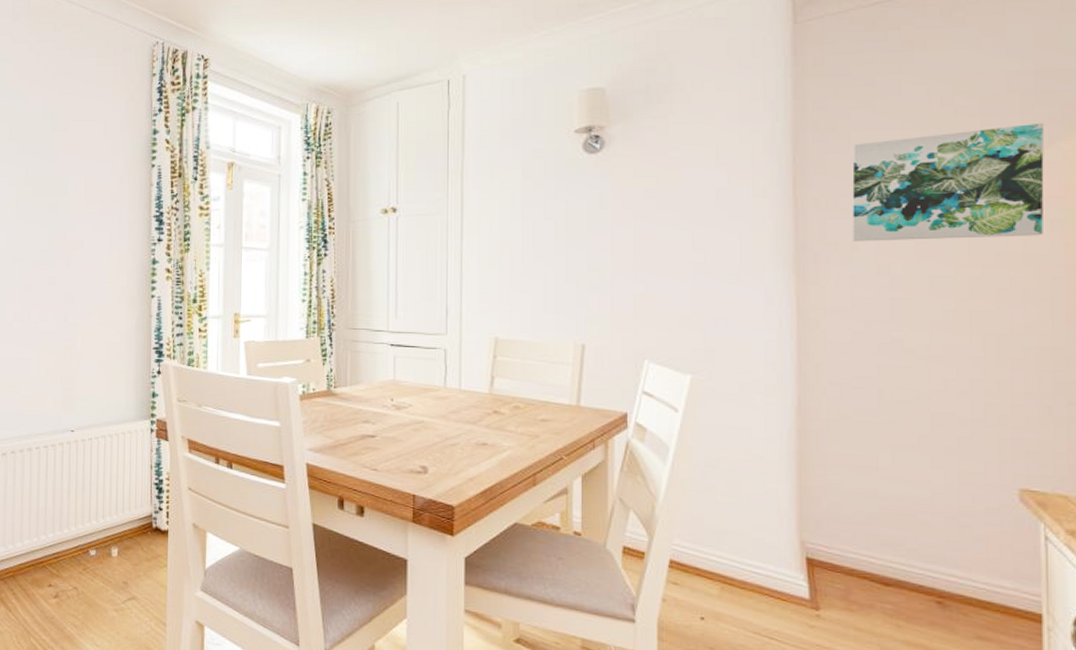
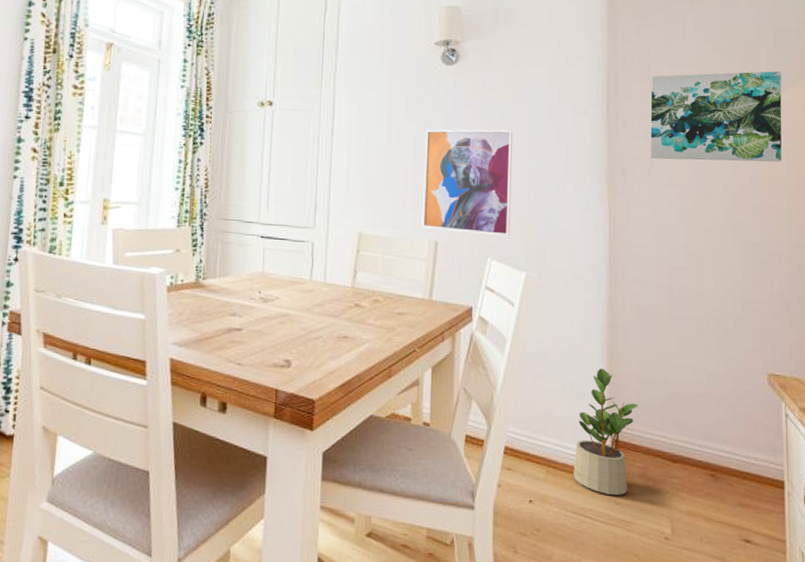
wall art: none [565,220,673,336] -> present [421,129,513,236]
potted plant: none [754,480,837,618] -> present [573,368,638,495]

